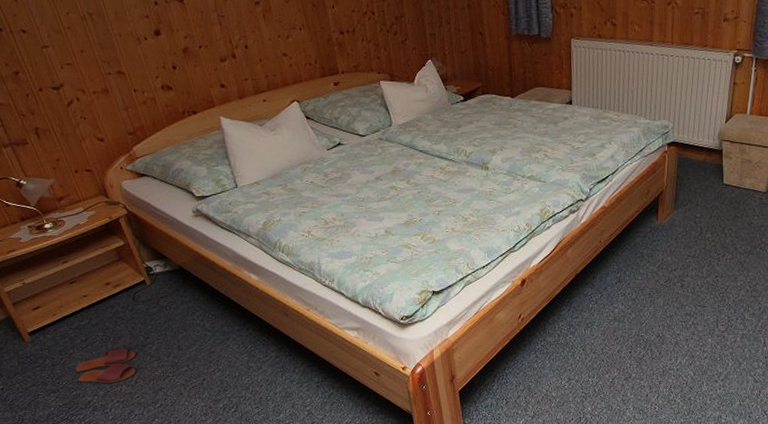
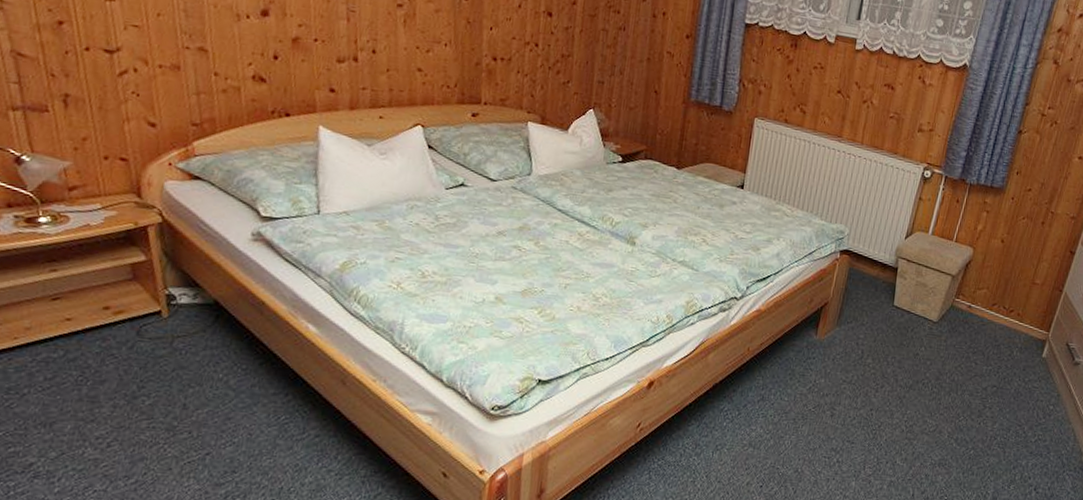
slippers: present [75,348,137,384] -> none [22,396,121,443]

